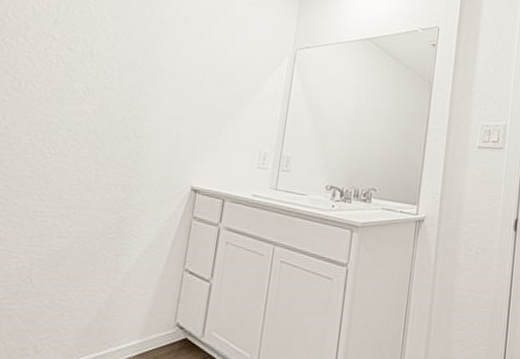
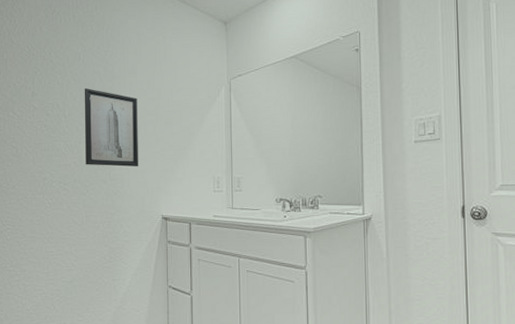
wall art: none [107,28,186,128] -> present [84,88,138,167]

